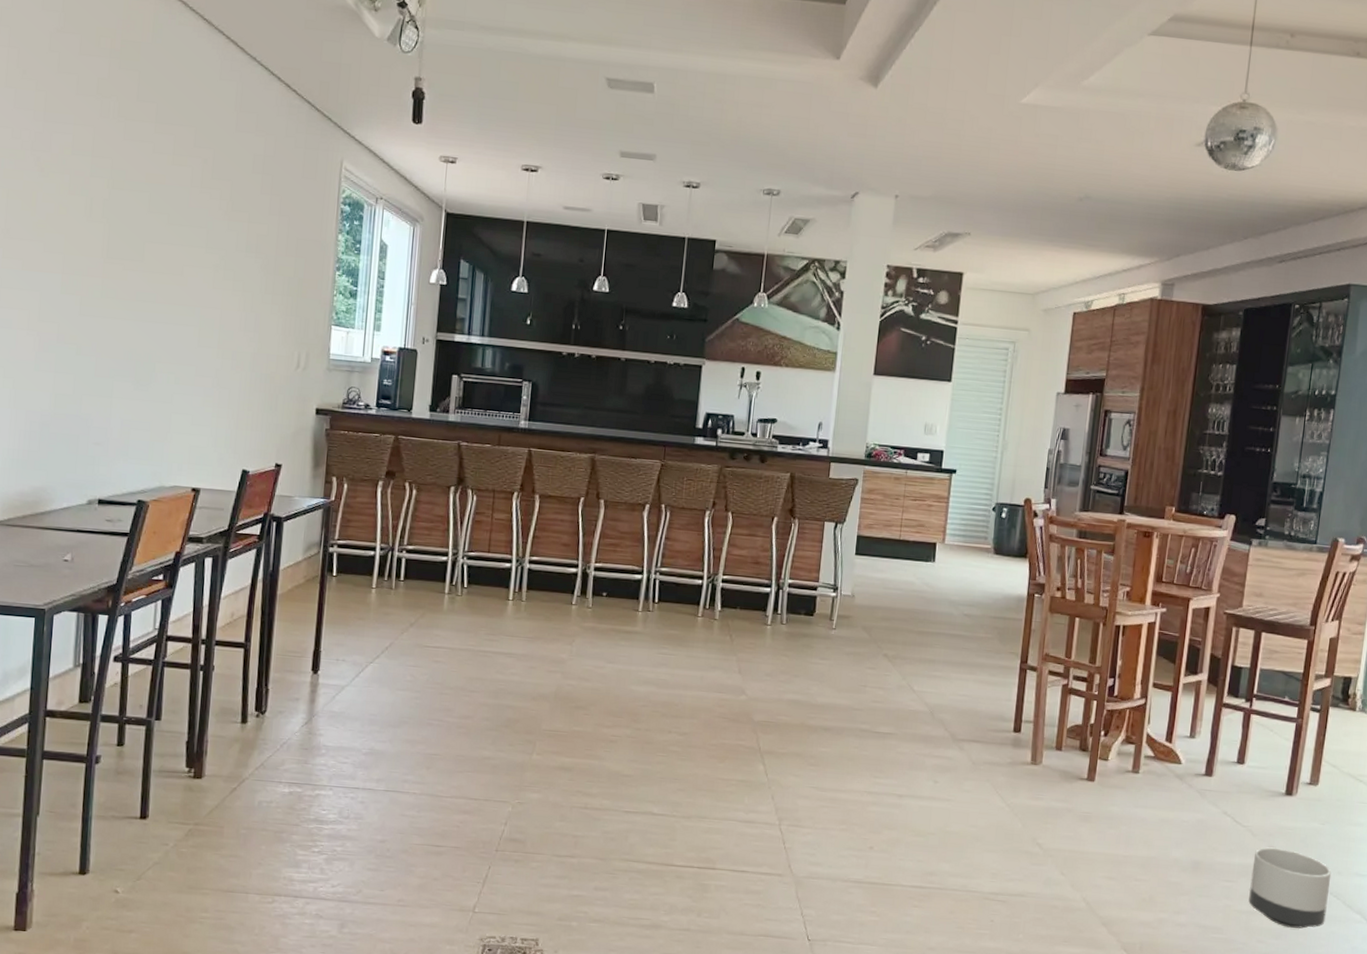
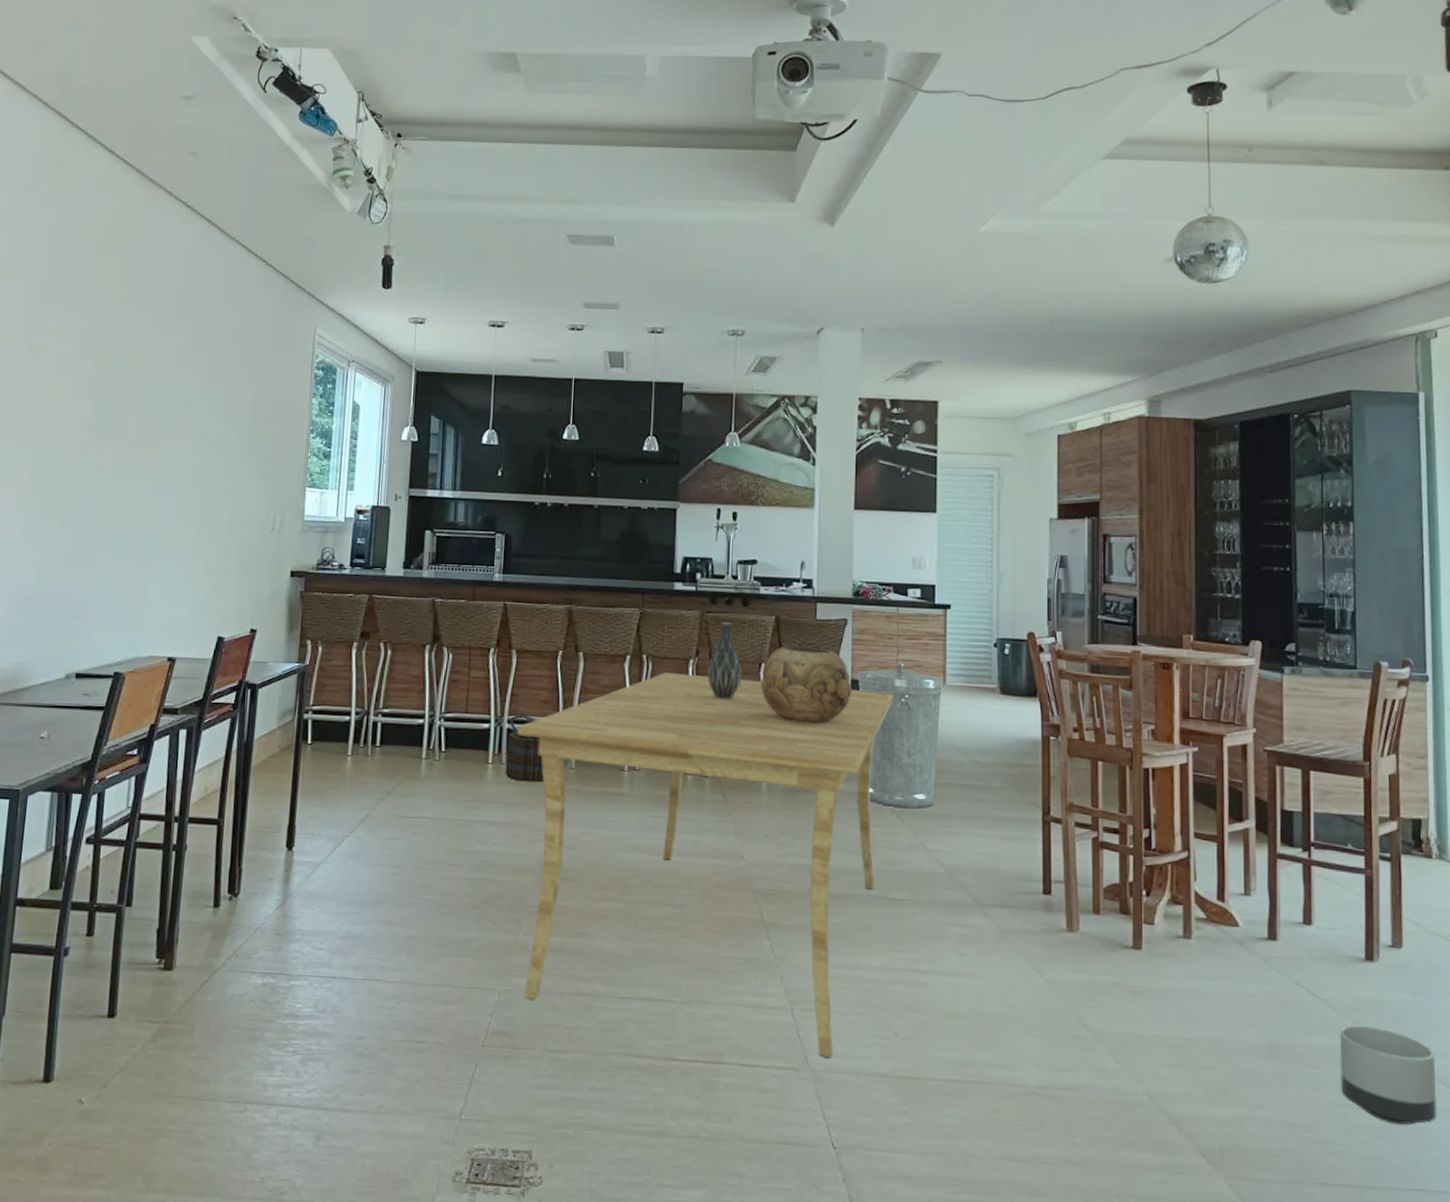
bucket: none [524,555,563,620] -> present [505,714,545,783]
dining table: none [536,522,896,867] -> present [517,672,894,1058]
vase: none [722,477,755,550] -> present [707,622,742,700]
decorative bowl: none [772,502,858,575] -> present [760,646,852,724]
trash can: none [863,521,943,654] -> present [857,662,944,809]

